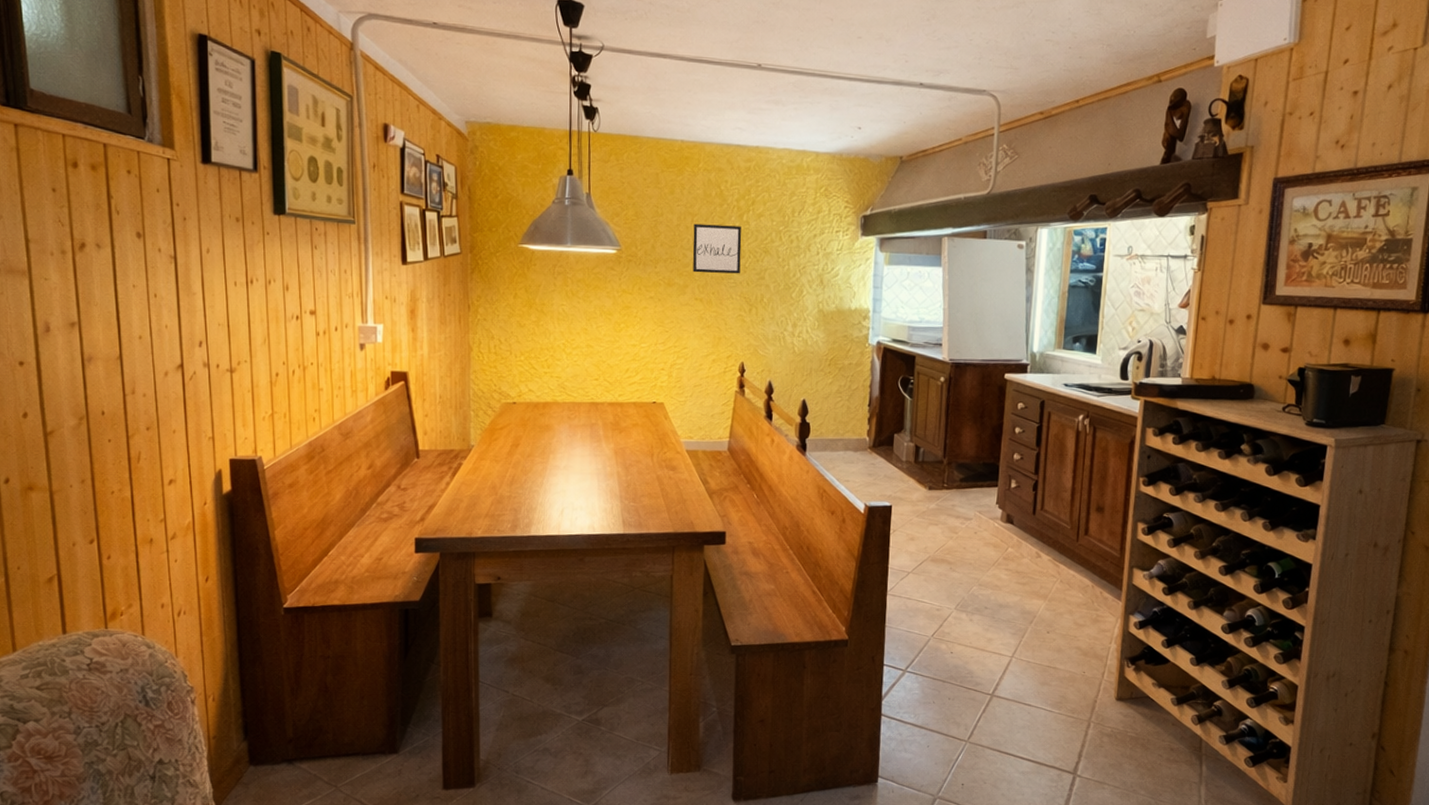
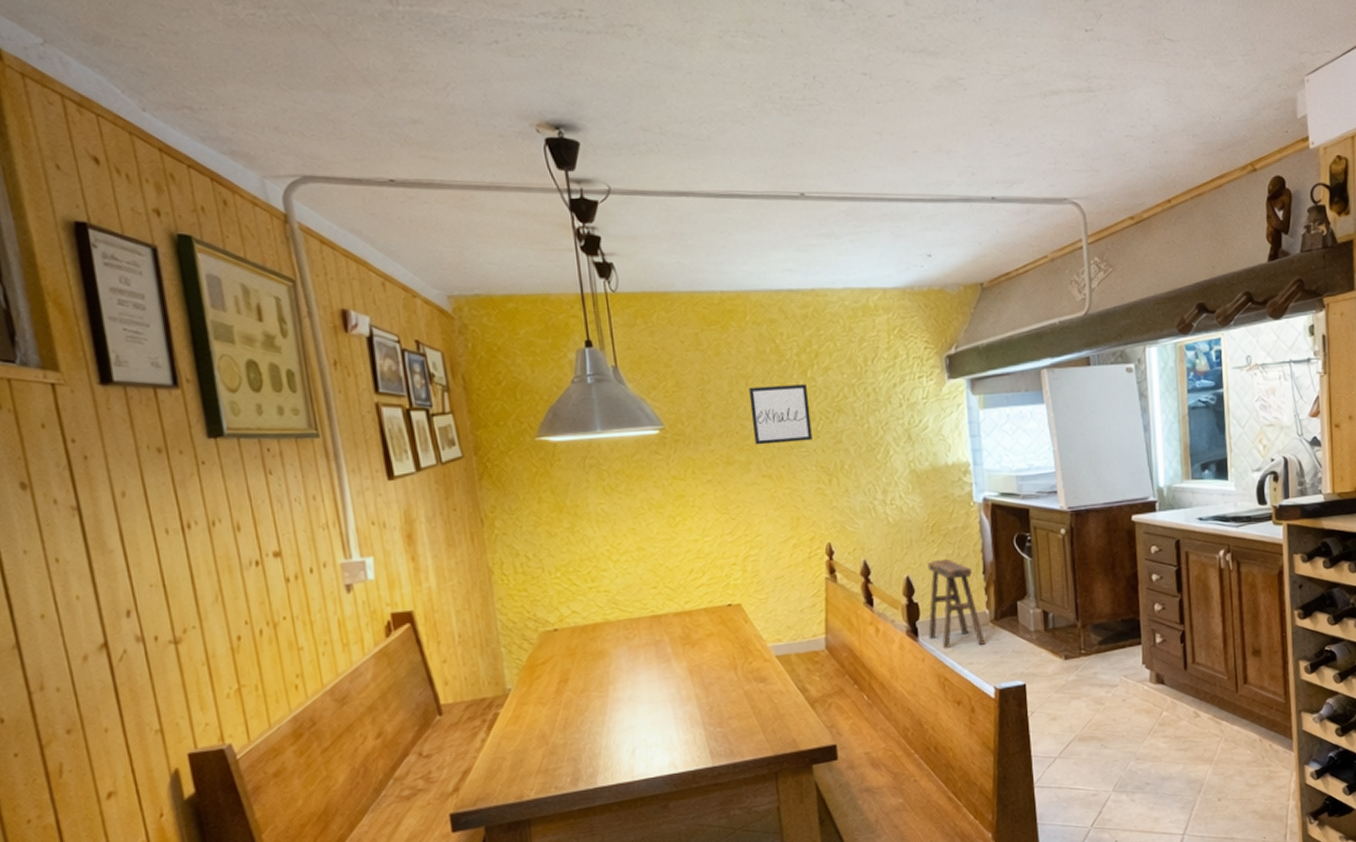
stool: none [815,388,862,466] -> present [927,558,985,648]

